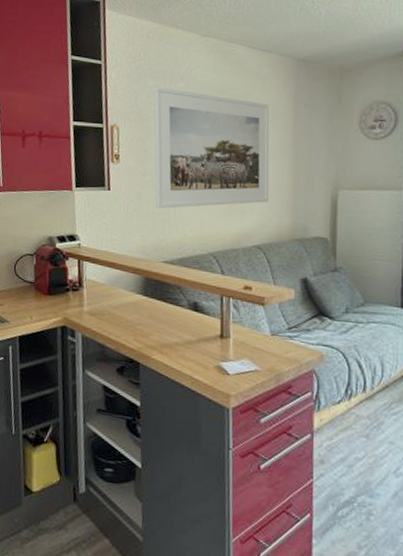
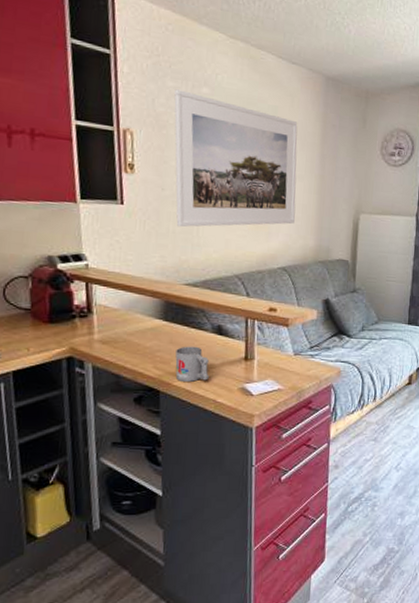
mug: none [154,321,186,357] -> present [175,346,209,383]

